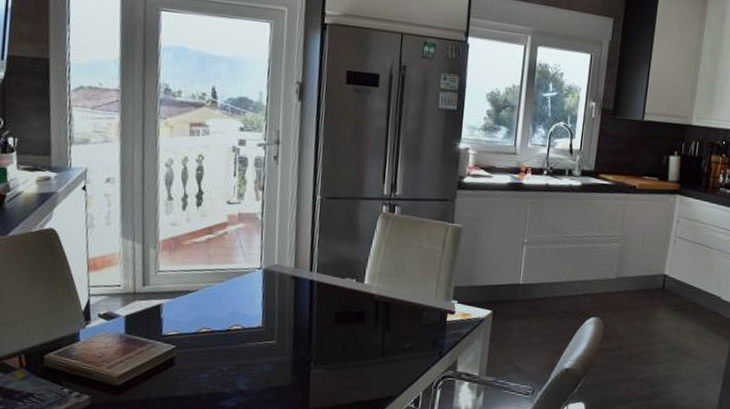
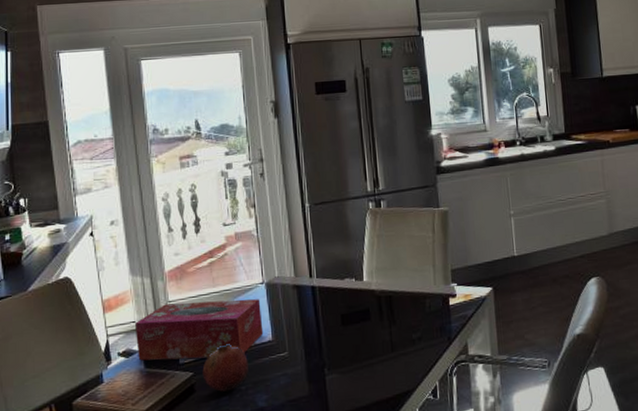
tissue box: none [119,273,255,335] -> present [135,299,264,361]
fruit: none [184,323,234,369] -> present [202,344,249,392]

